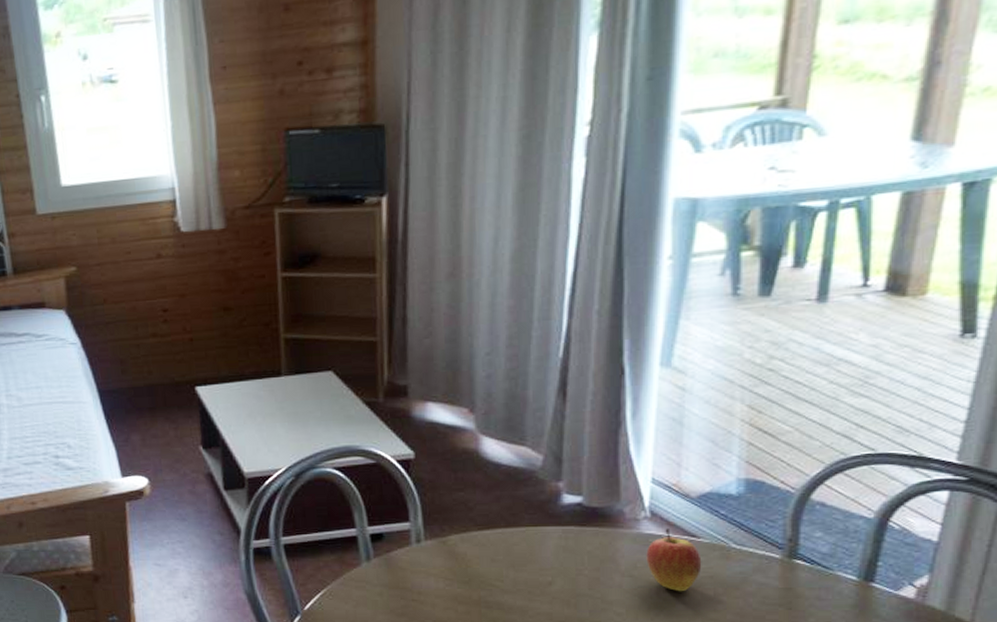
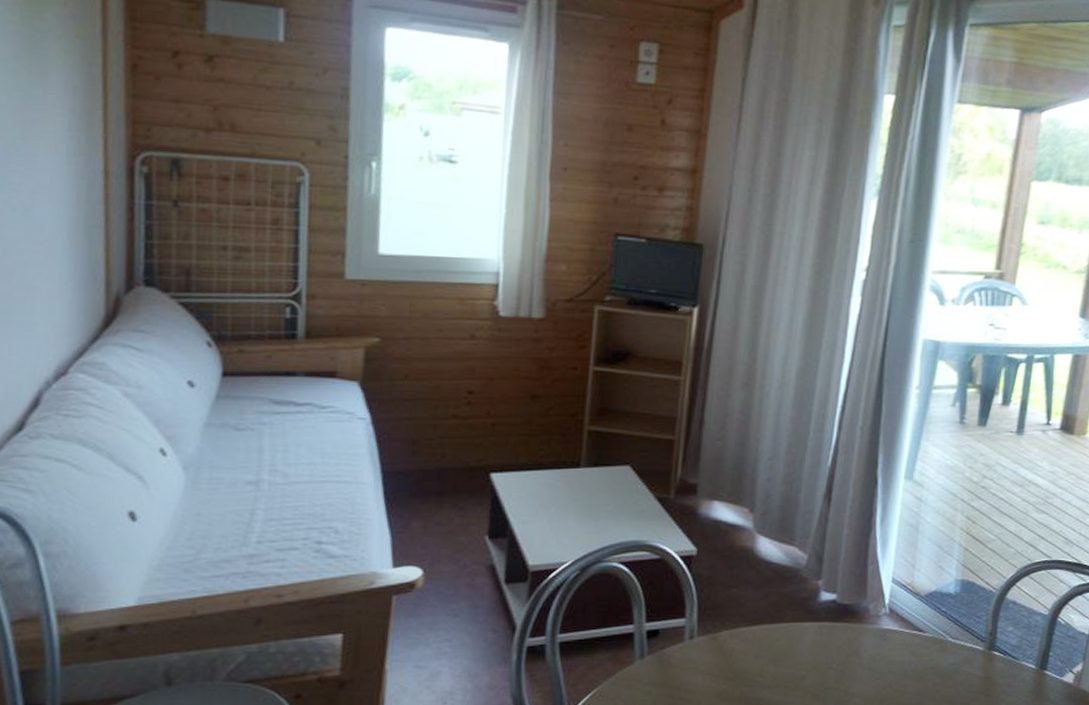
fruit: present [646,529,702,592] -> none [883,624,926,683]

